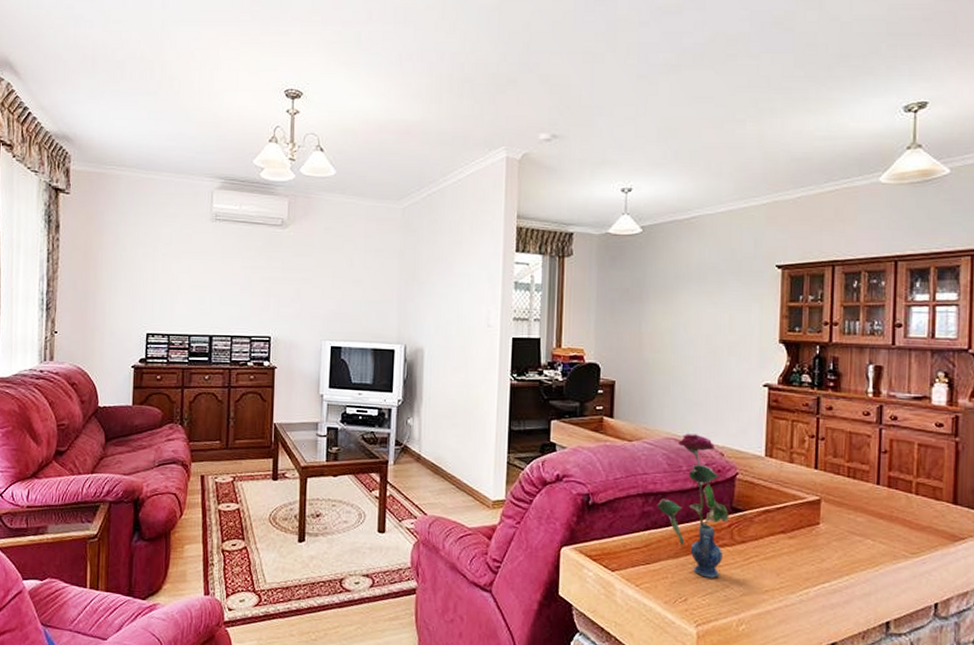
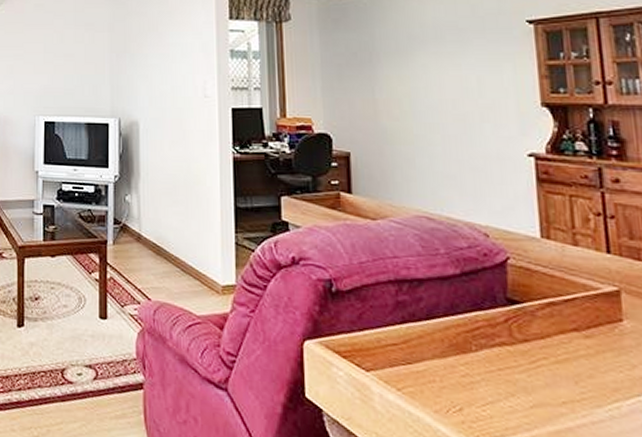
vase: present [657,434,729,578] -> none [413,211,505,384]

